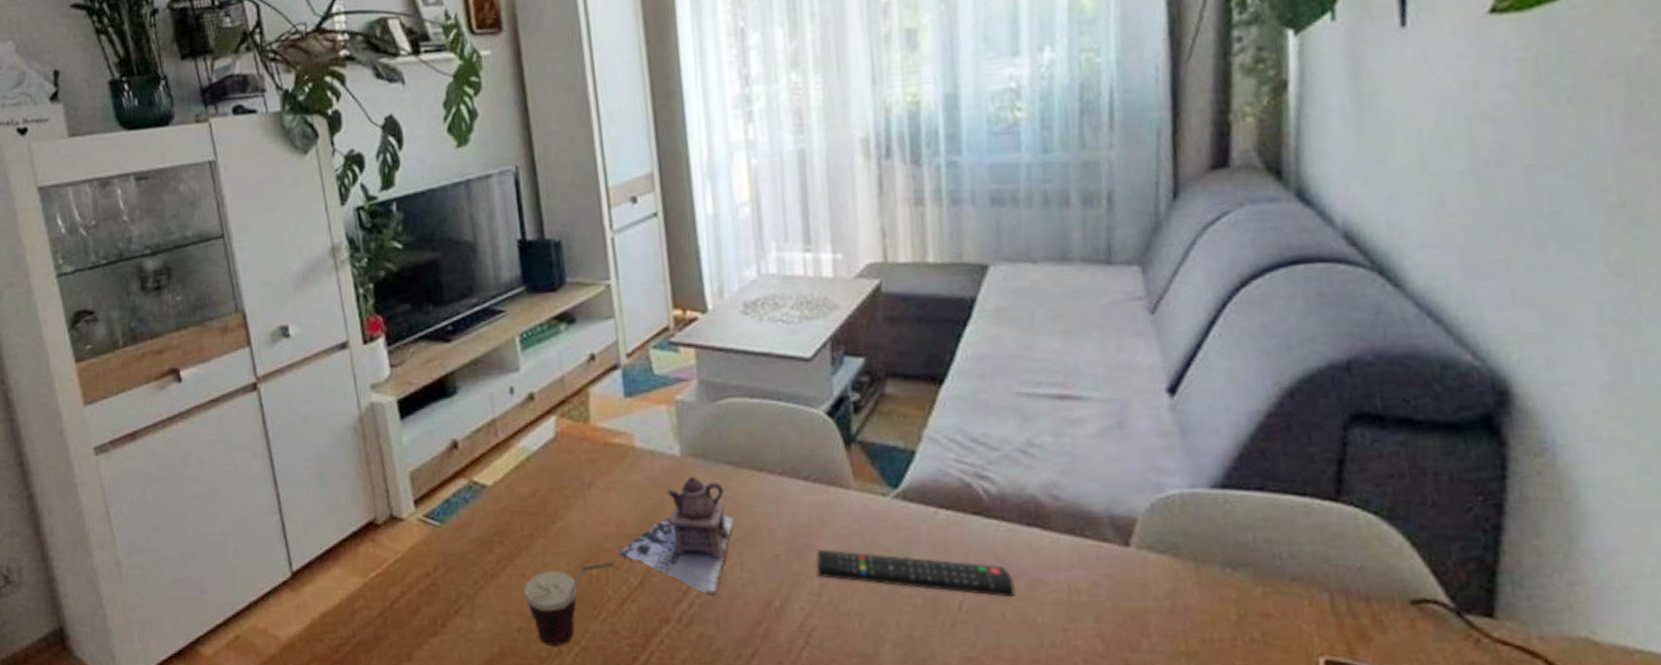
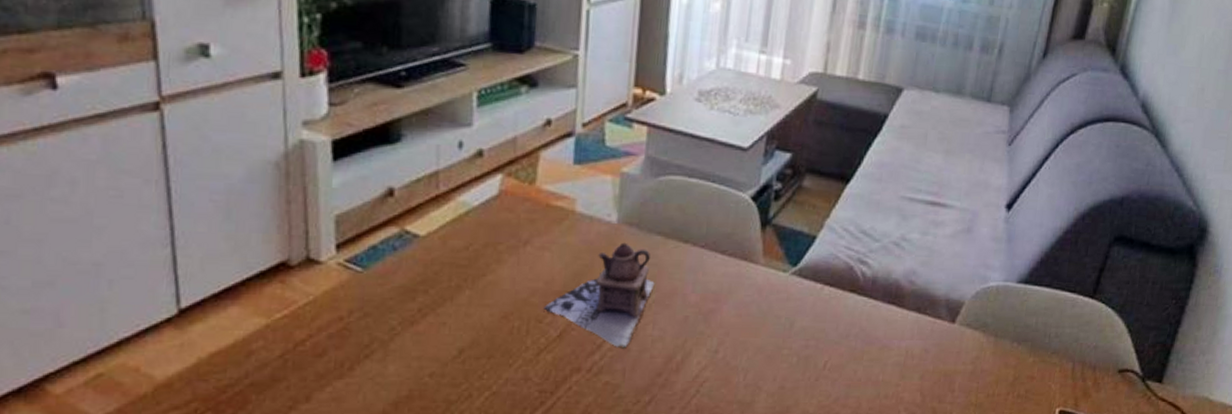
cup: present [524,562,614,646] -> none [442,315,537,390]
remote control: present [816,549,1015,598] -> none [717,313,869,359]

